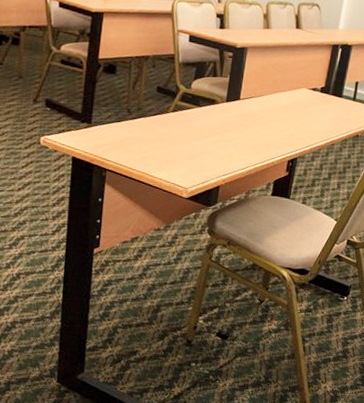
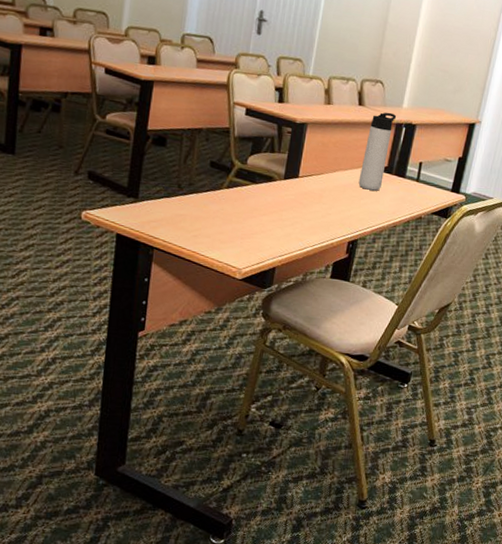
thermos bottle: none [297,34,333,111] -> present [358,112,397,191]

